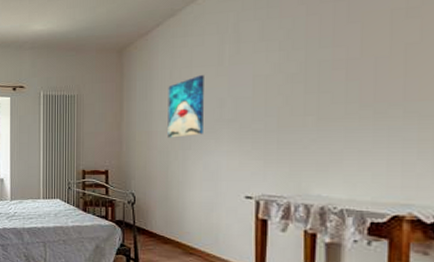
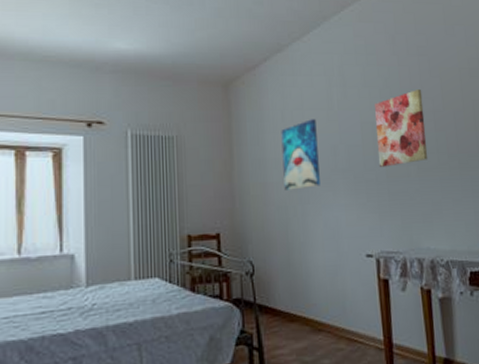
wall art: none [269,37,334,117] -> present [374,88,428,167]

